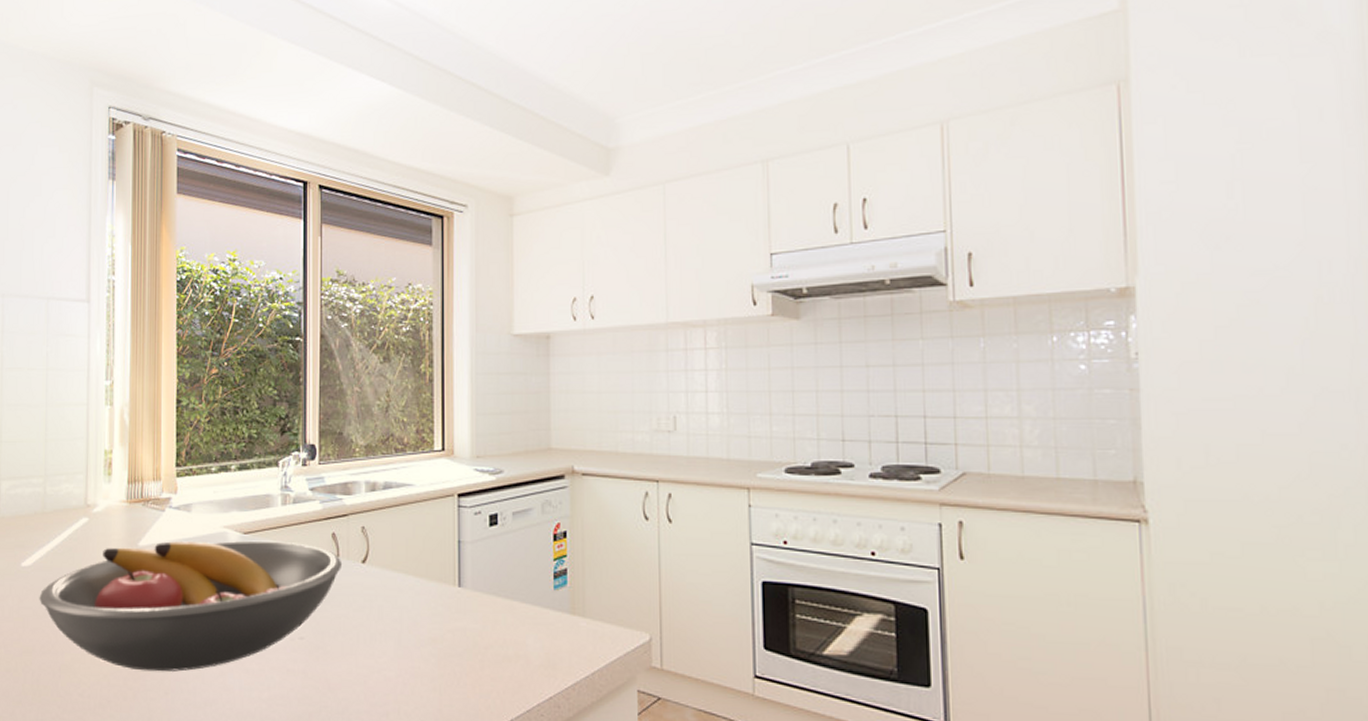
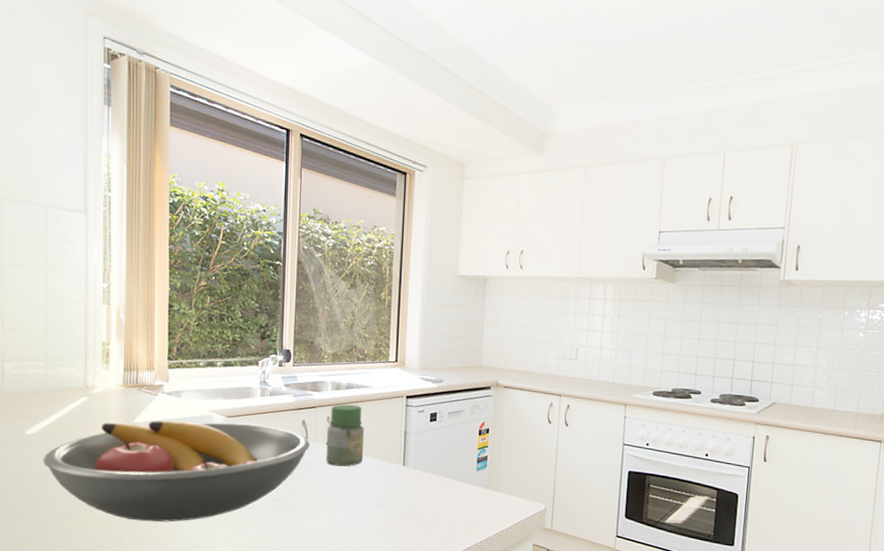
jar: none [362,509,409,591] -> present [326,404,365,467]

